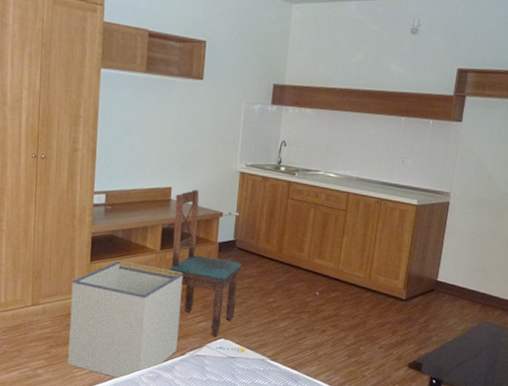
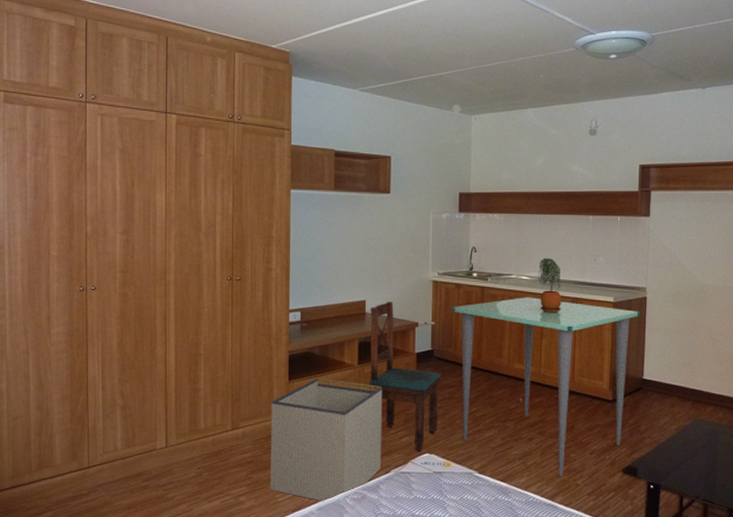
dining table: none [256,194,443,368] -> present [451,297,641,477]
potted plant: none [344,157,368,212] -> present [538,258,562,313]

